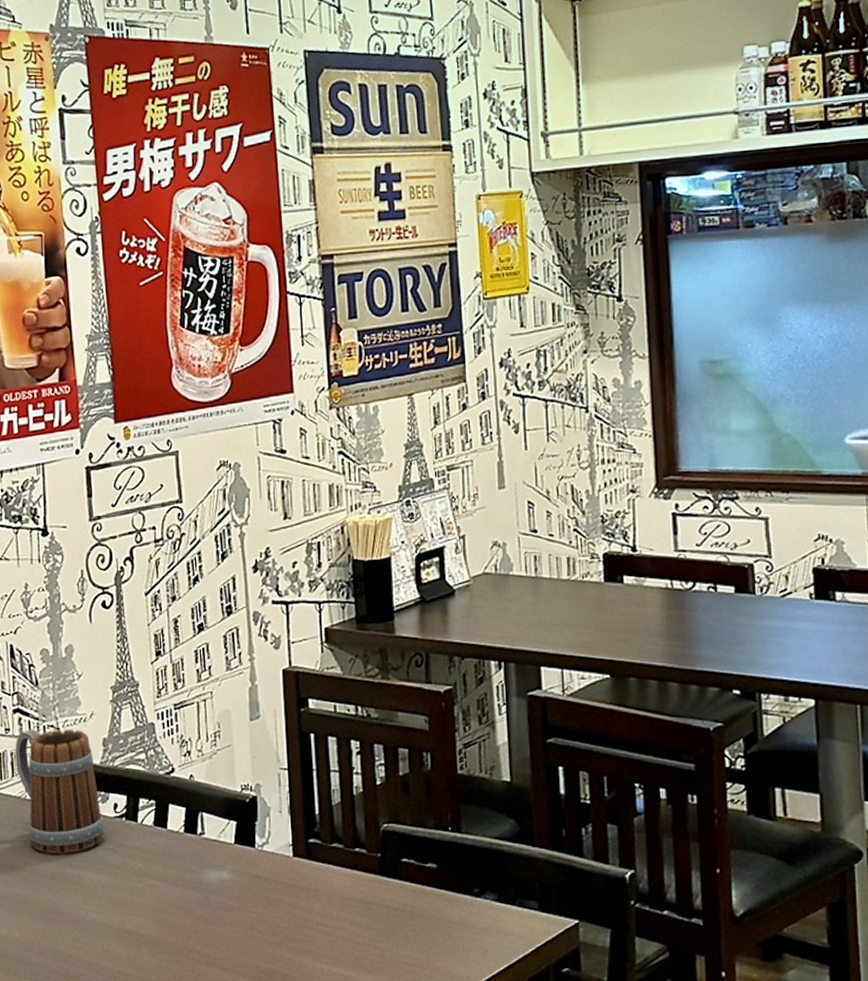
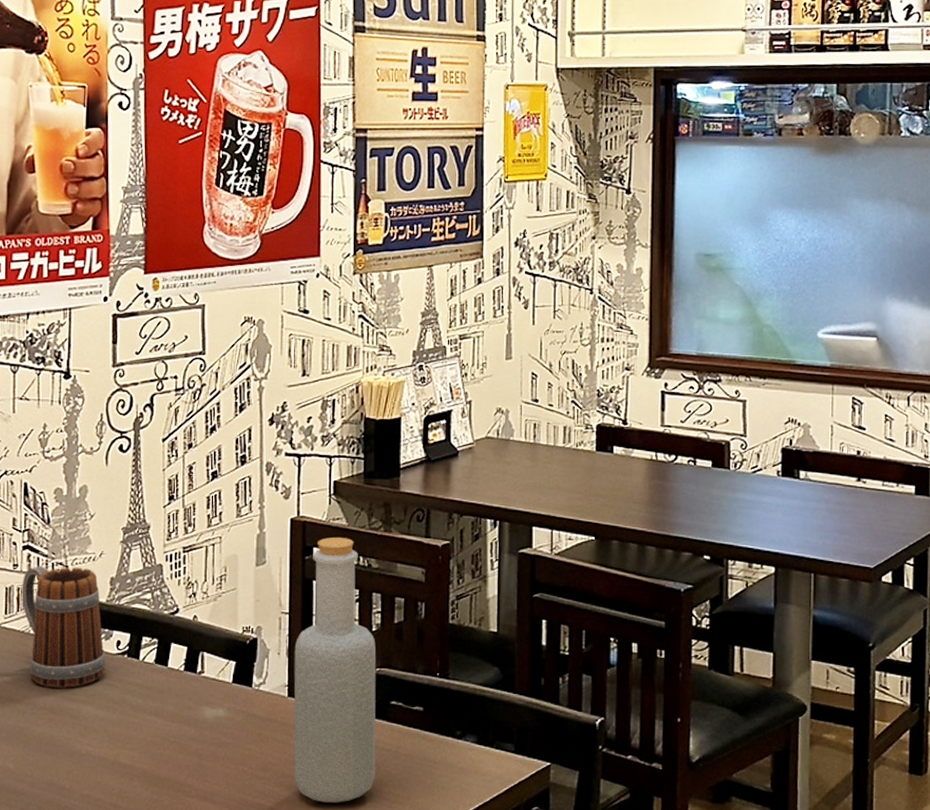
bottle: none [296,687,391,968] -> present [294,537,377,803]

